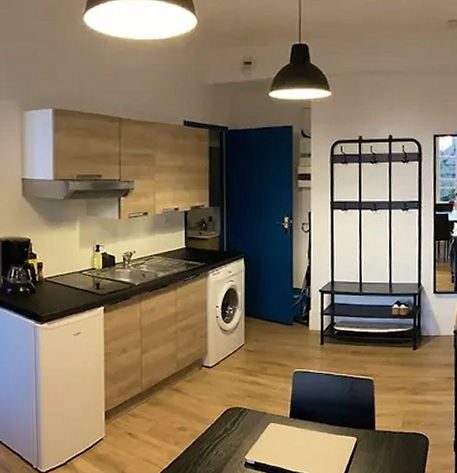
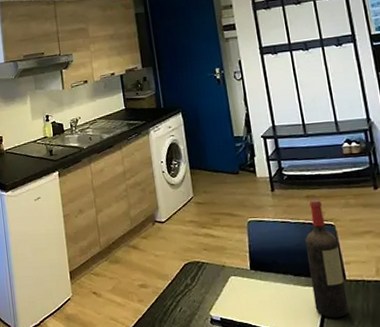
wine bottle: none [344,355,374,464] -> present [305,199,349,318]

